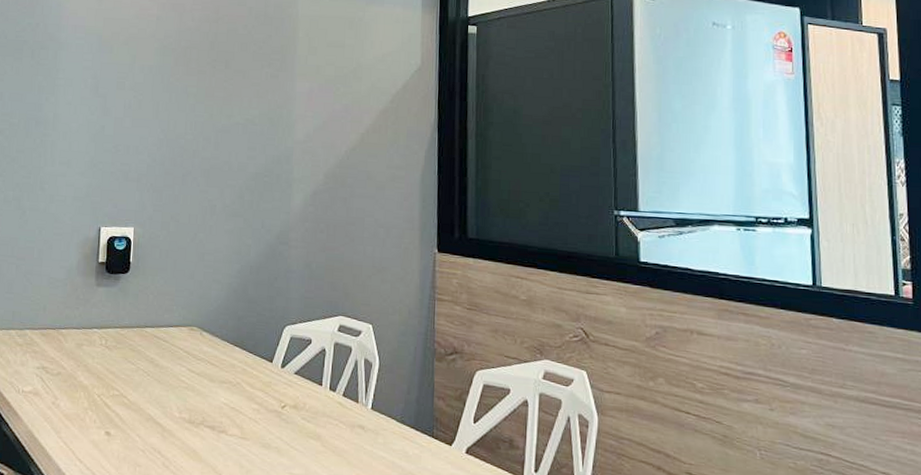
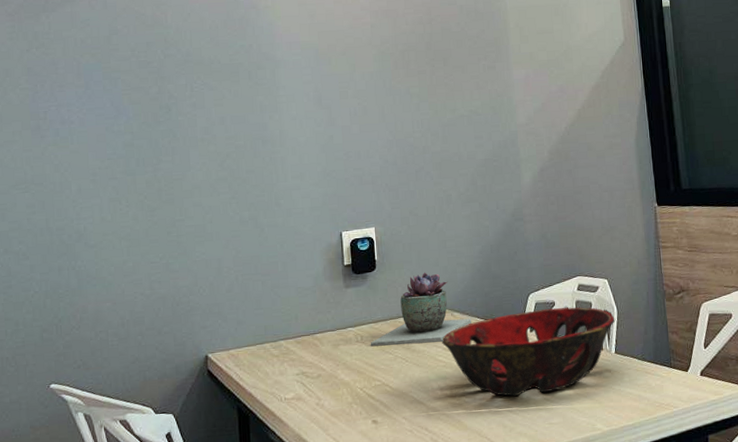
succulent plant: none [113,283,220,362] -> present [370,272,471,347]
decorative bowl: none [187,344,376,439] -> present [442,307,615,396]

